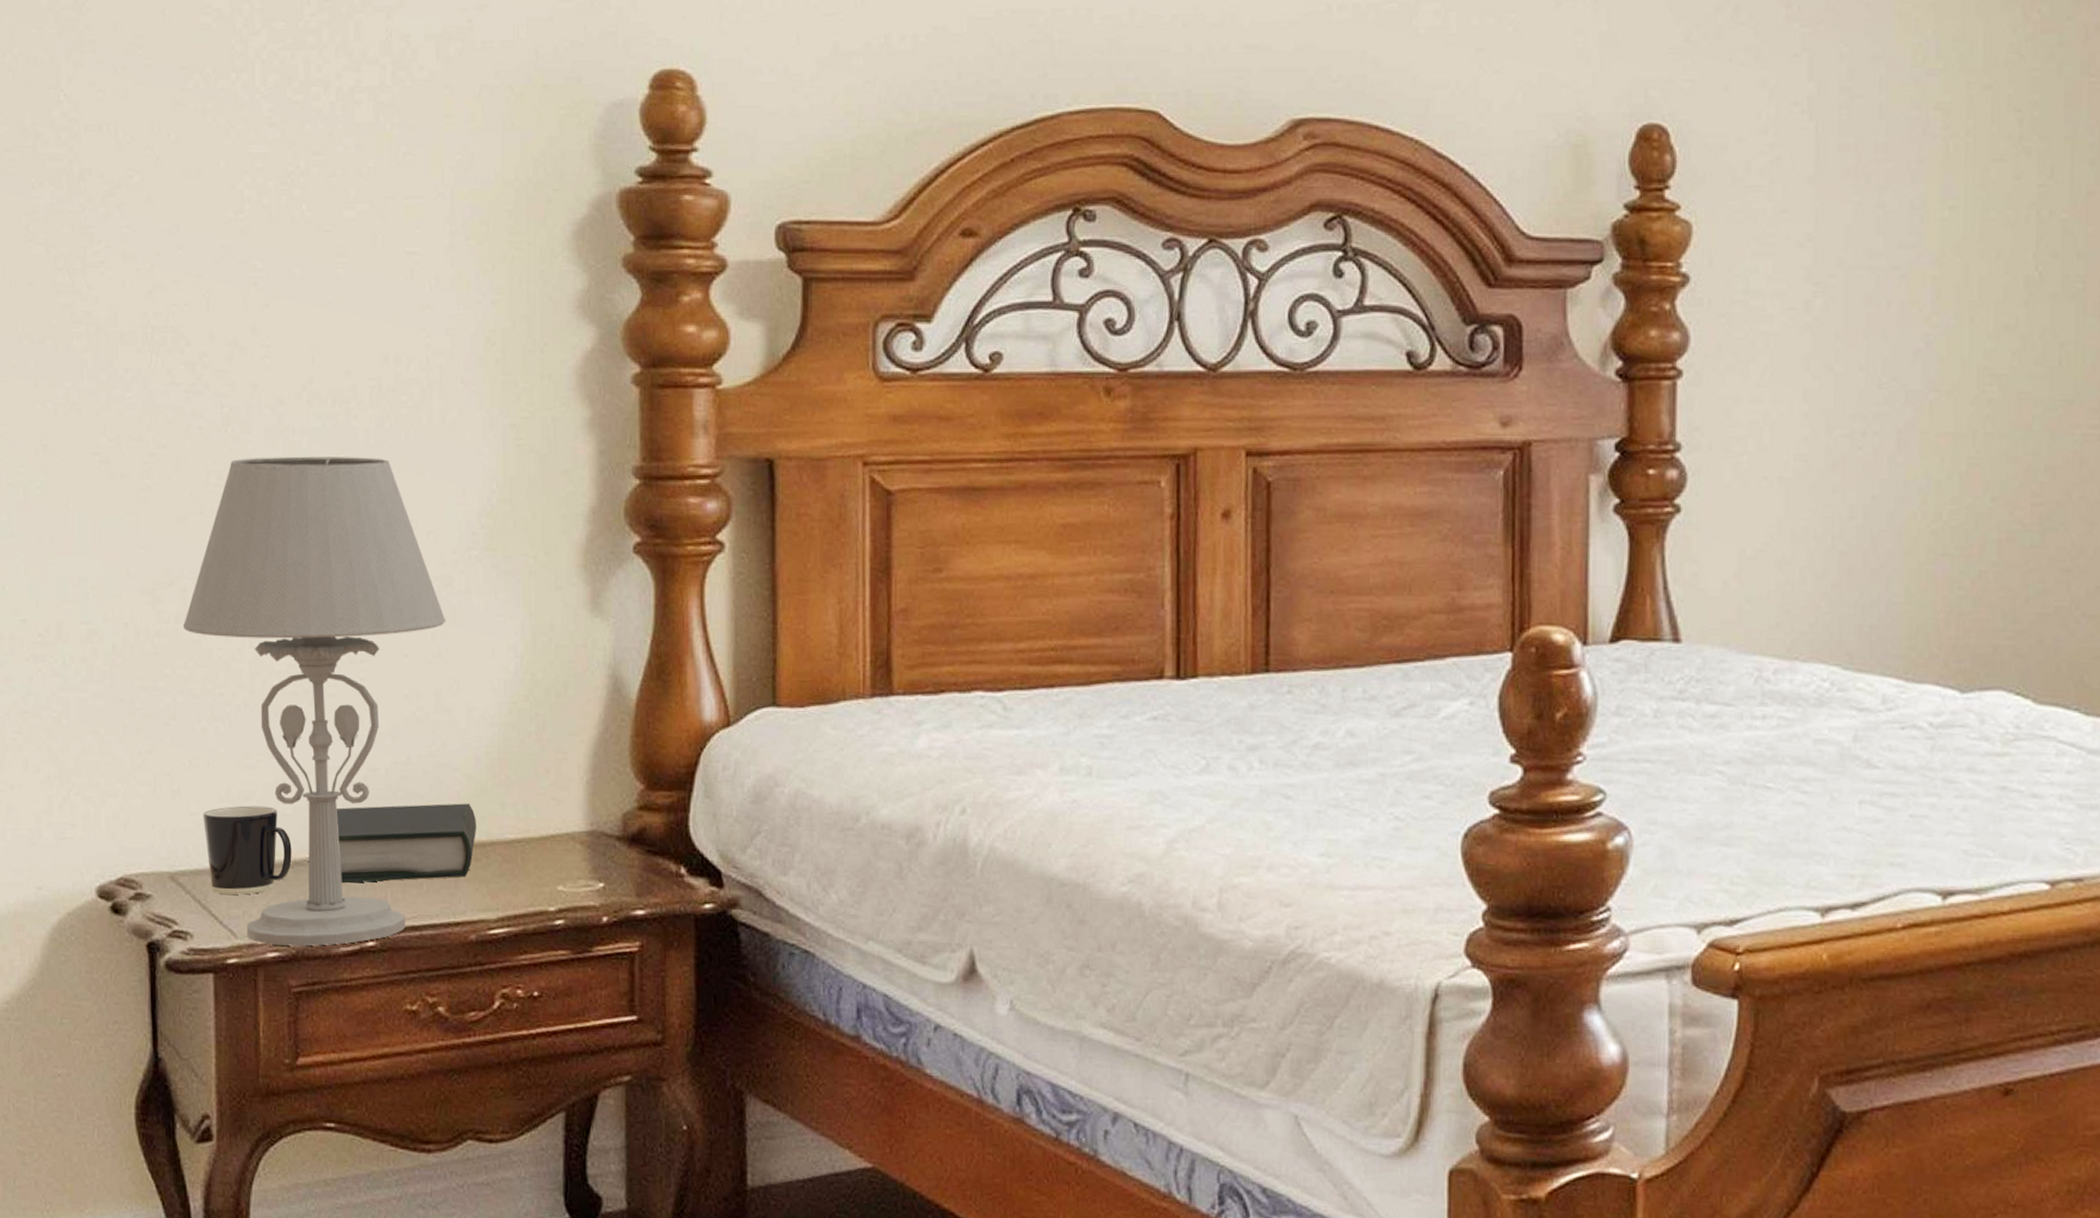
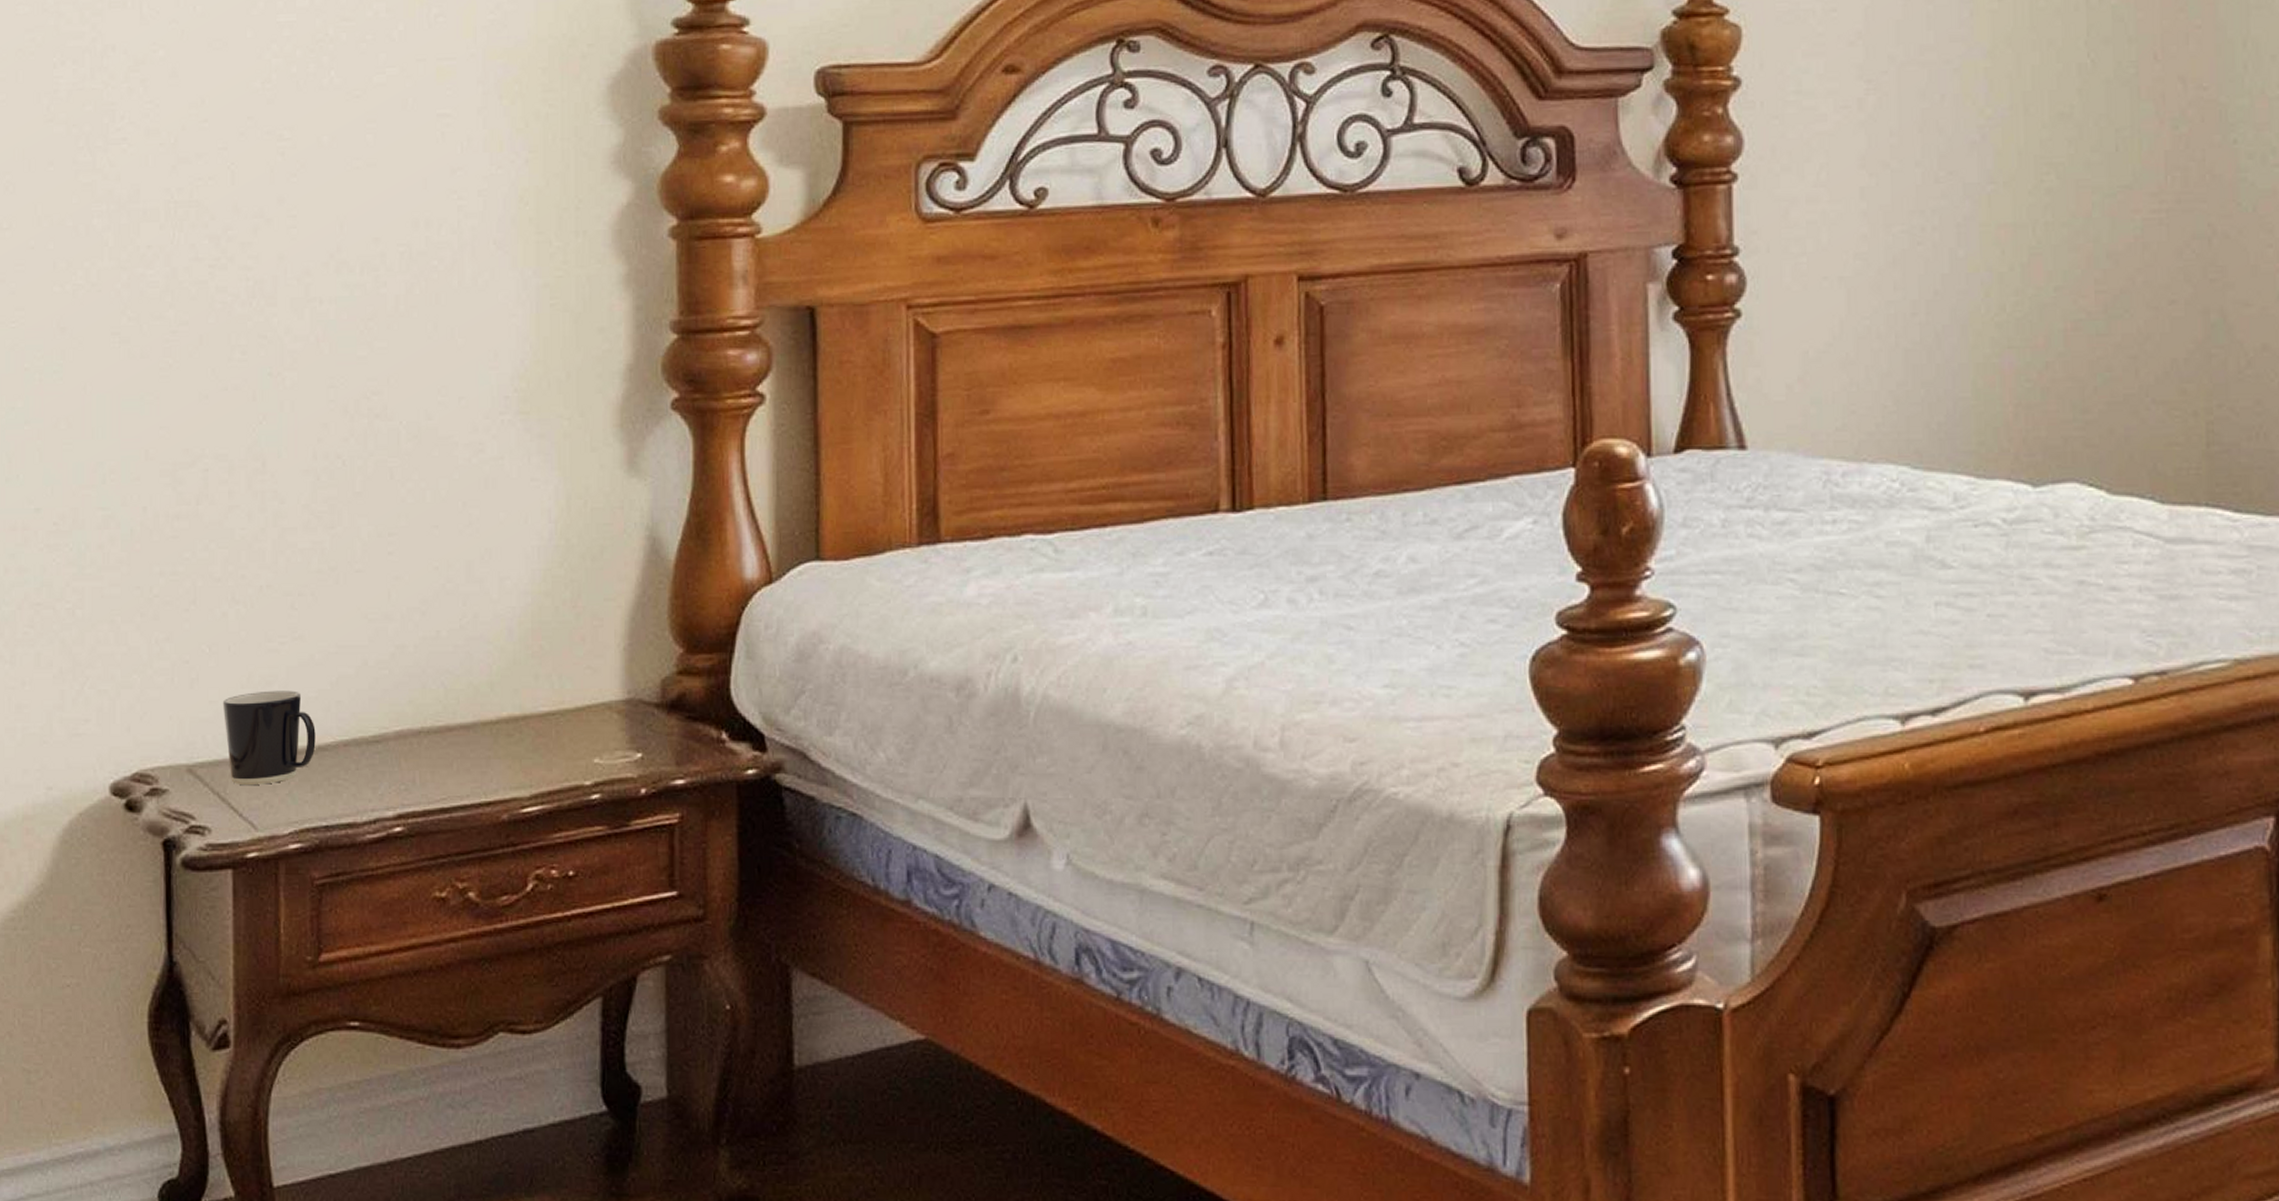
table lamp: present [183,456,446,946] -> none [204,324,478,836]
book: present [336,803,477,883] -> none [362,677,510,766]

